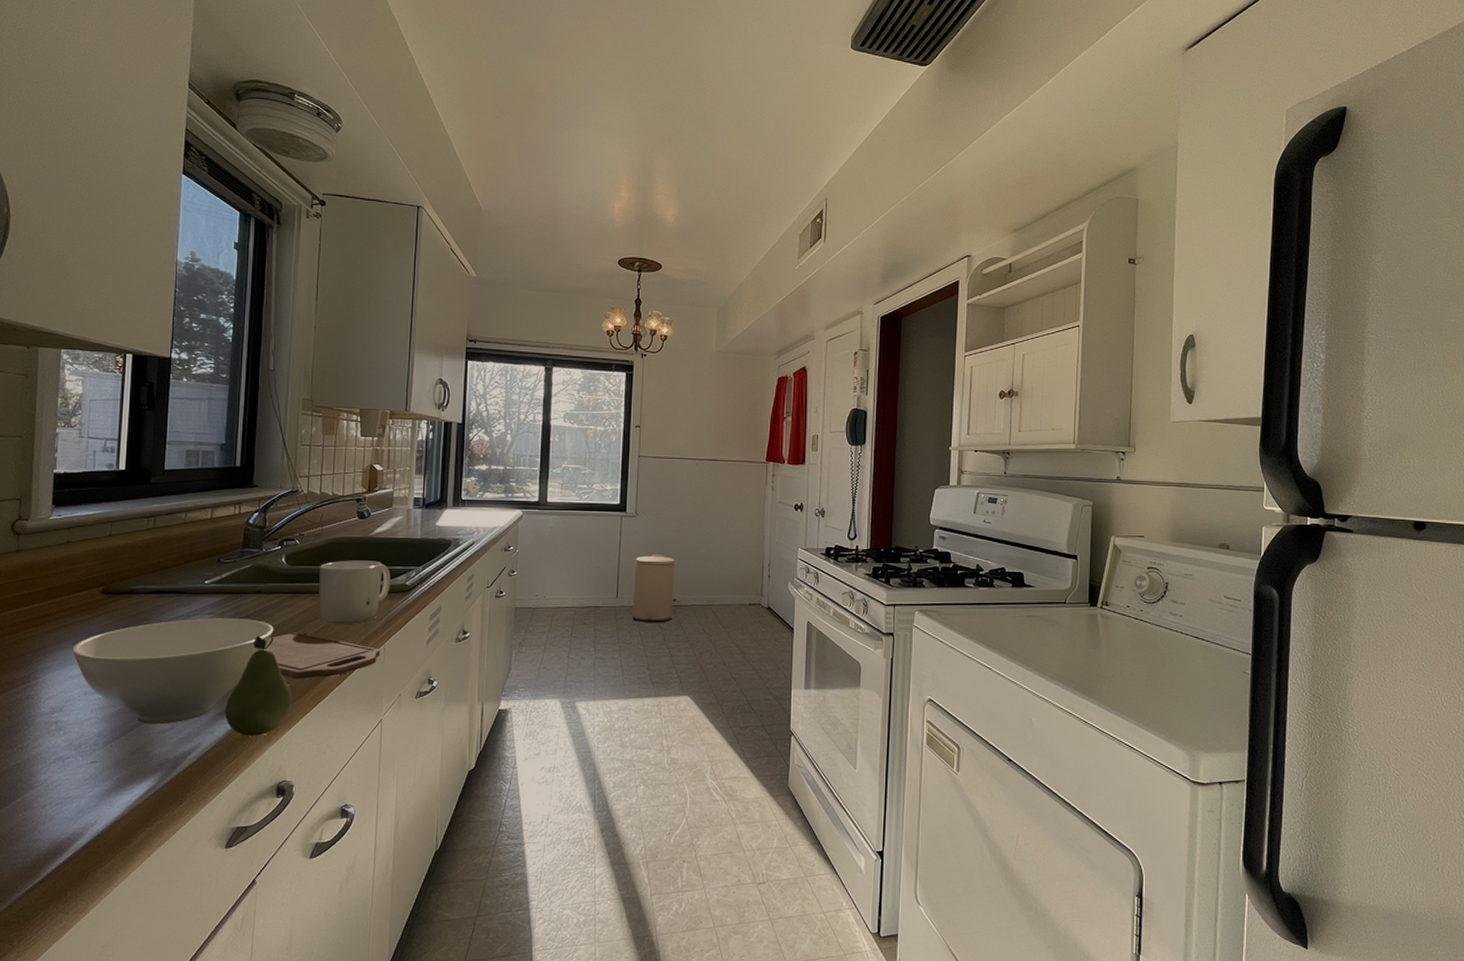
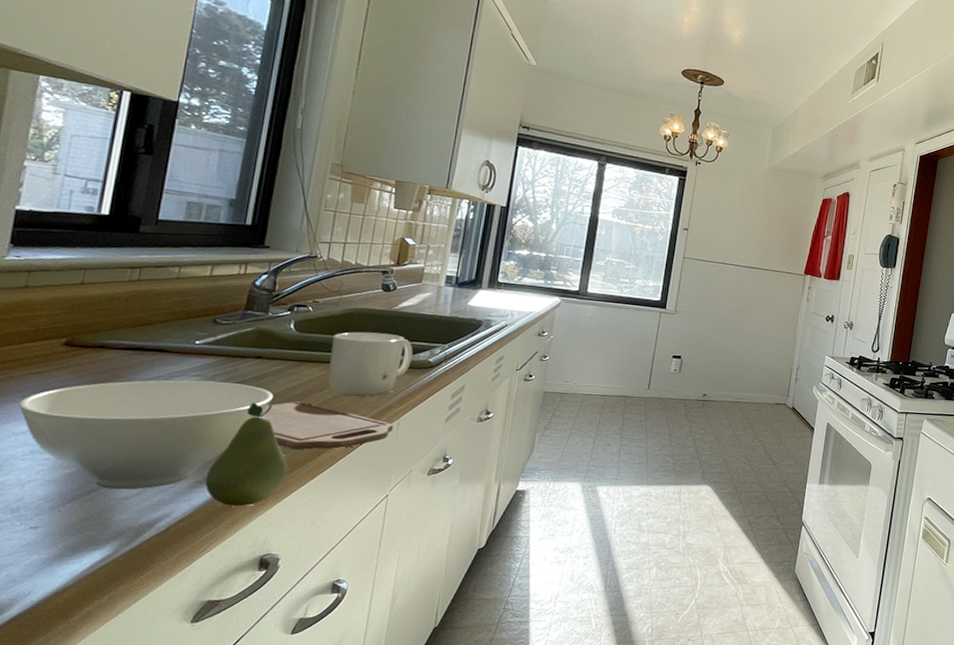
pedal bin: present [632,554,676,623] -> none [661,351,709,416]

